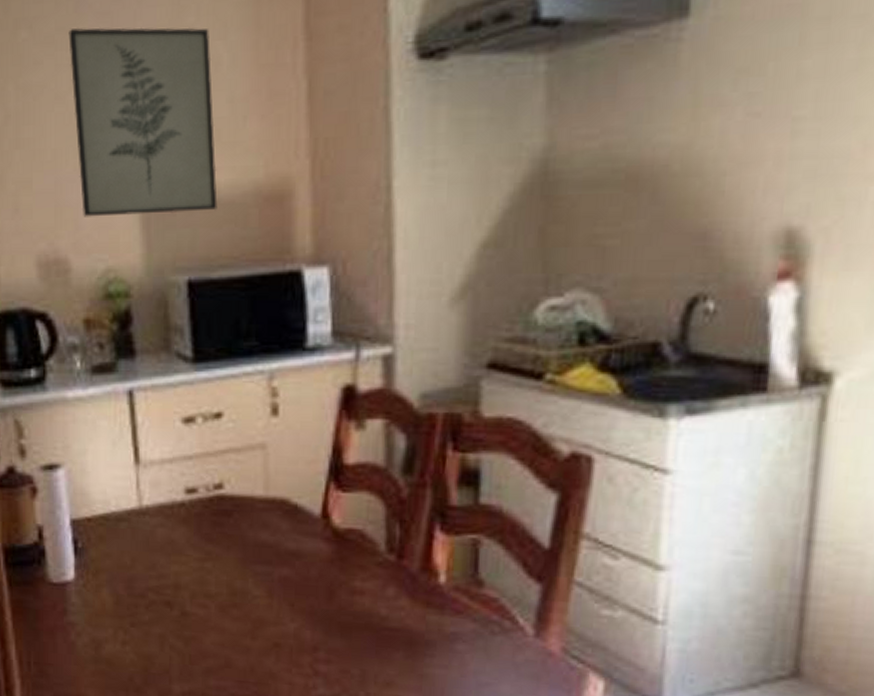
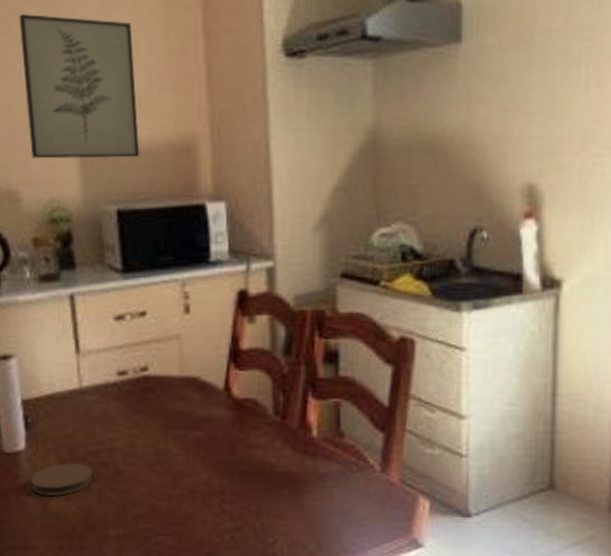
coaster: none [81,599,154,638] -> present [31,463,93,496]

